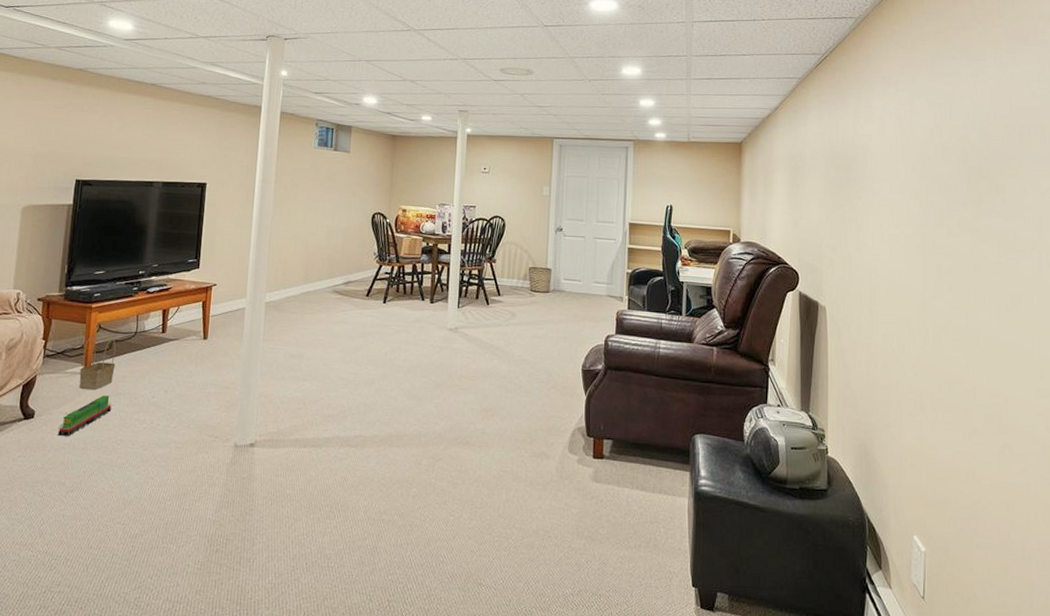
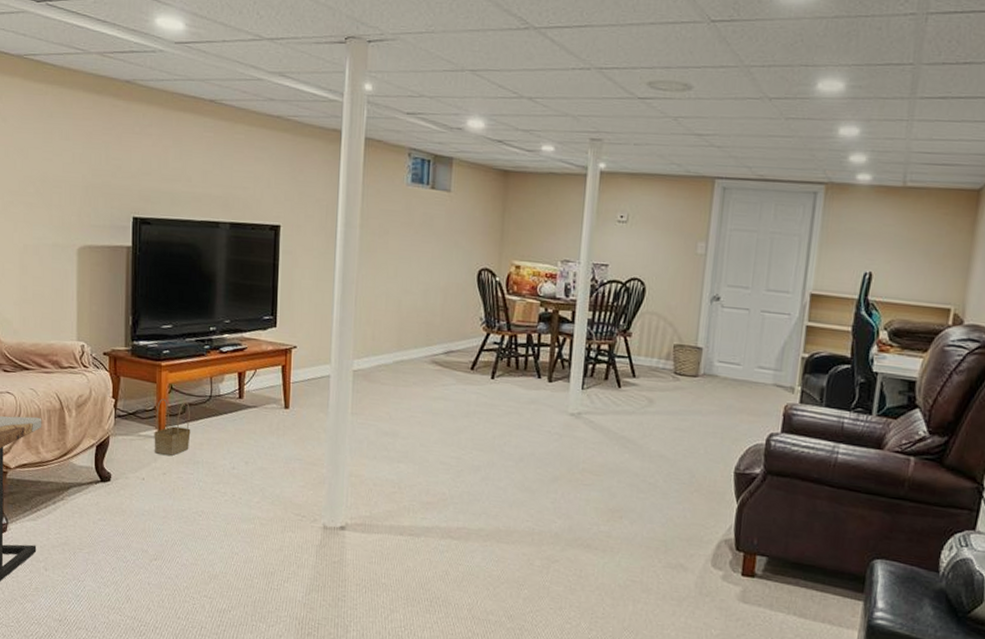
toy train: present [57,395,112,436] -> none [136,463,191,503]

